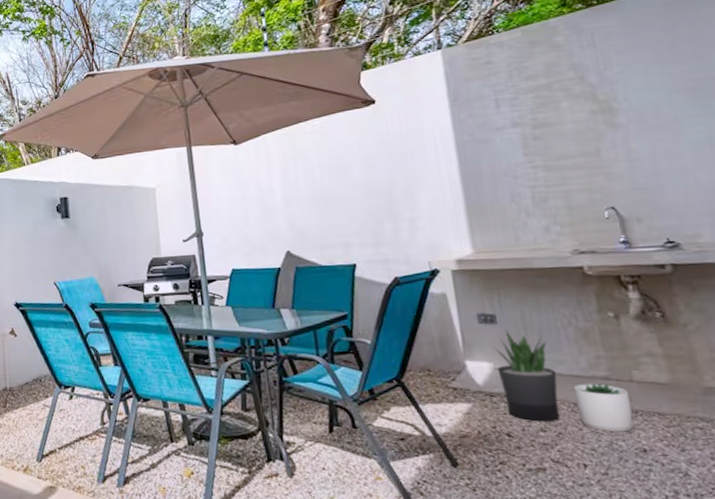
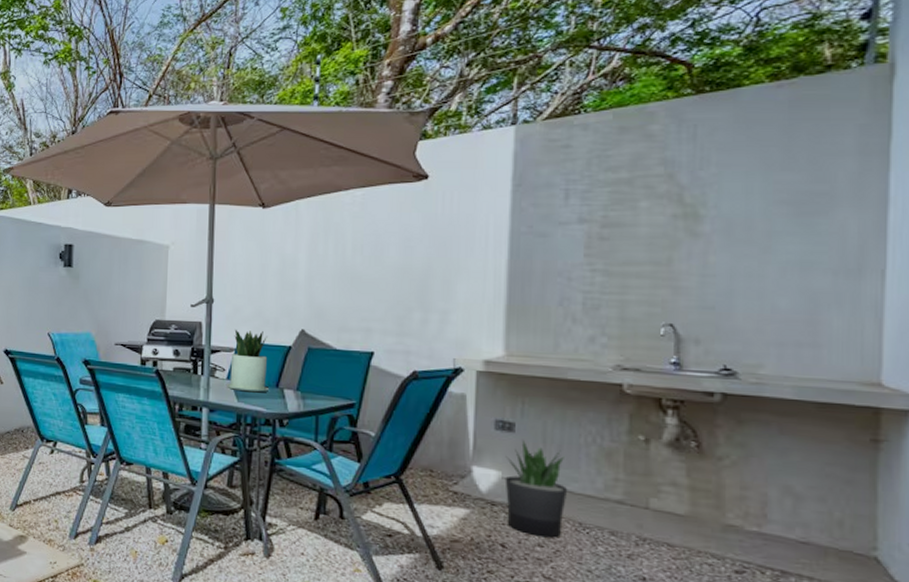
planter: none [225,257,266,316] -> present [225,330,268,393]
planter: present [573,383,634,433] -> none [582,504,640,559]

